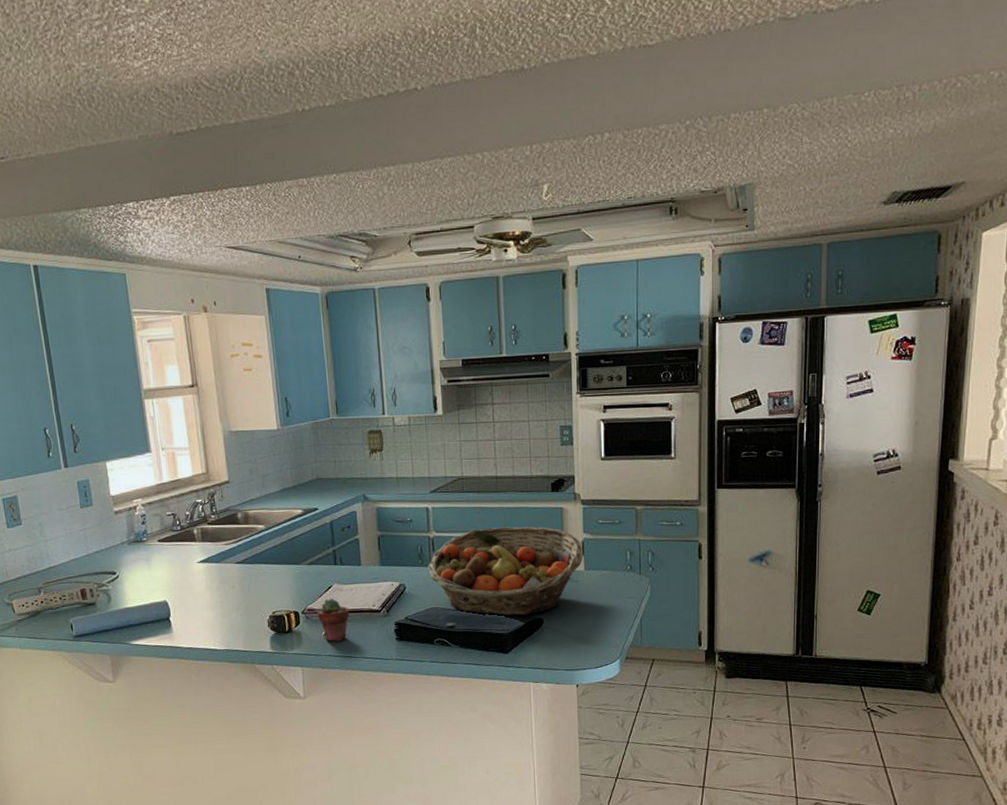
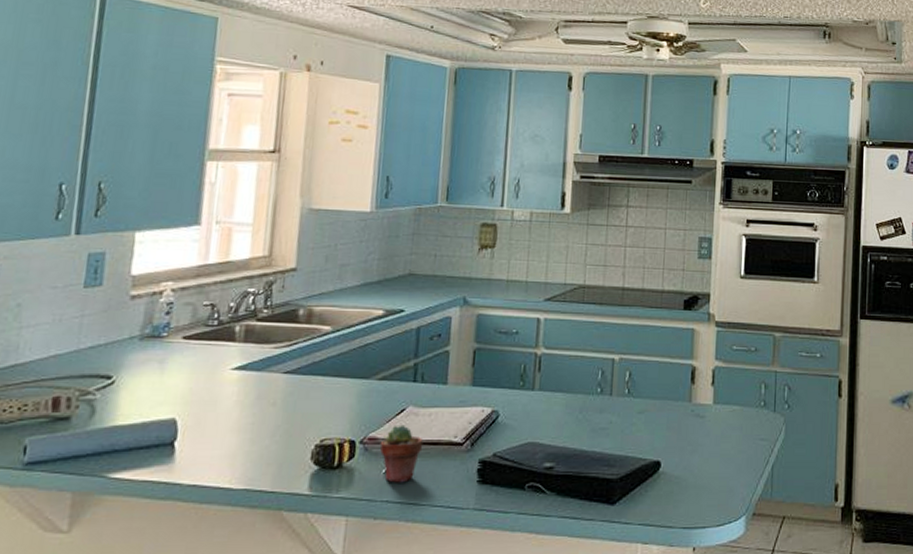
fruit basket: present [428,526,584,616] -> none [530,347,714,456]

